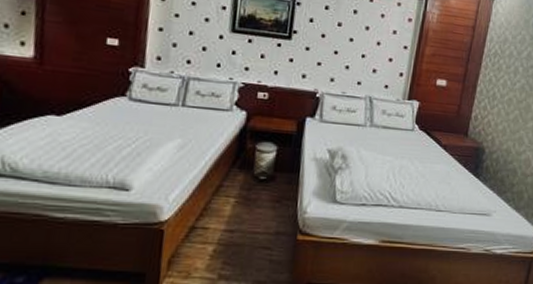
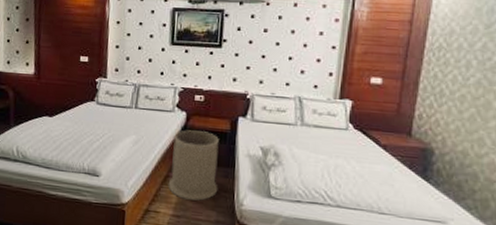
trash can: none [220,132,283,212] -> present [168,130,219,201]

